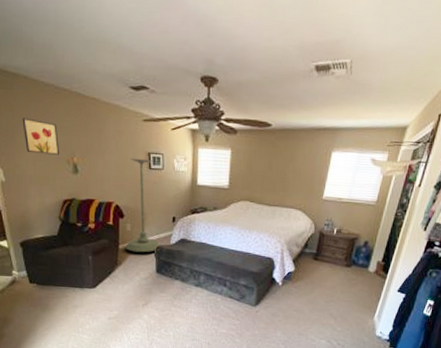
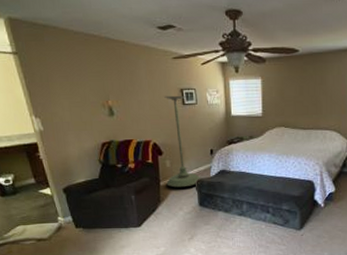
wall art: present [22,118,60,155] -> none [55,67,95,100]

